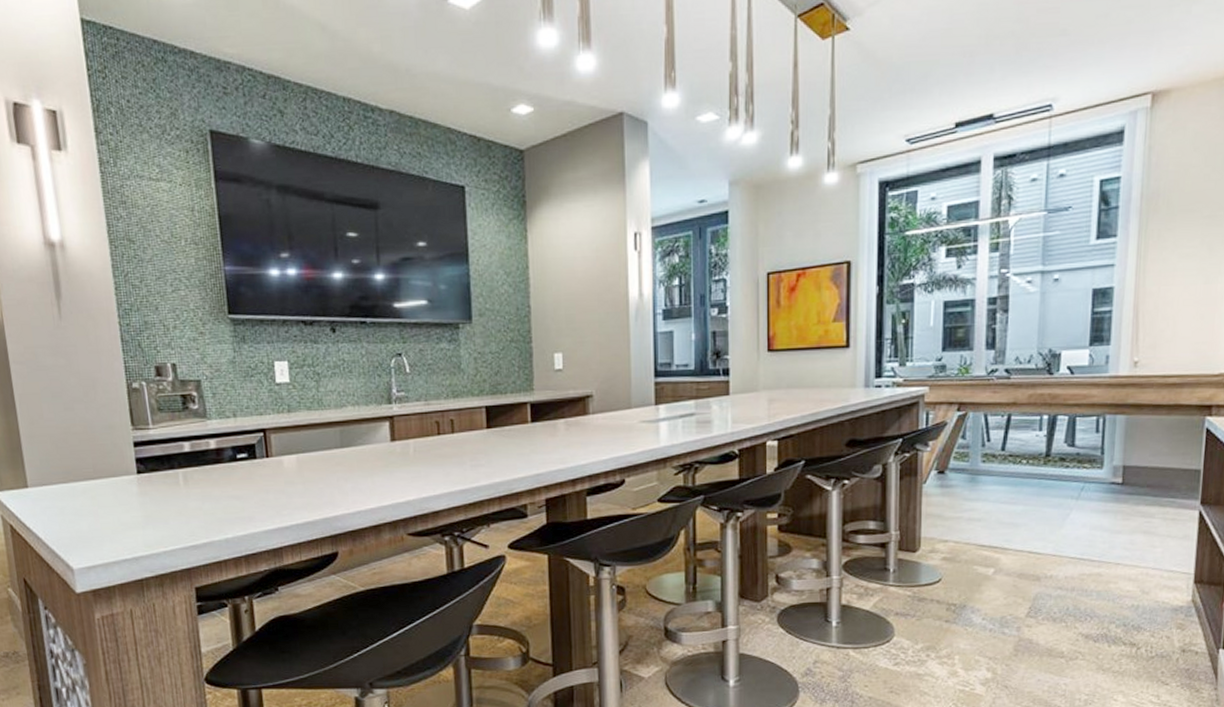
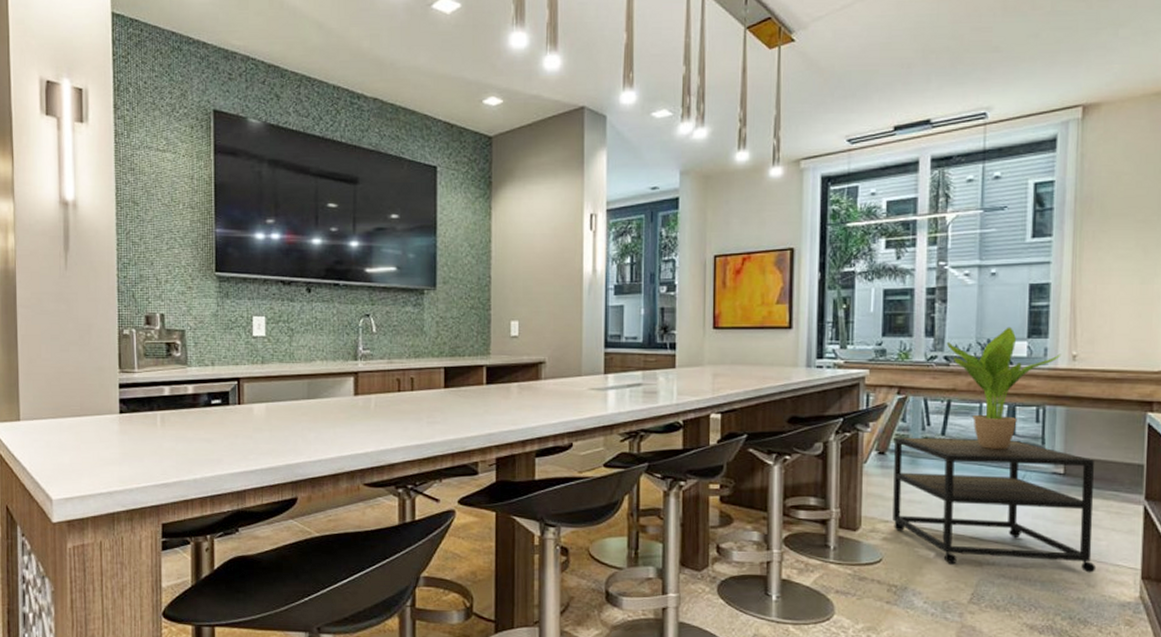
side table: none [952,453,1152,580] -> present [892,437,1095,573]
potted plant: none [1007,335,1123,463] -> present [946,326,1062,450]

